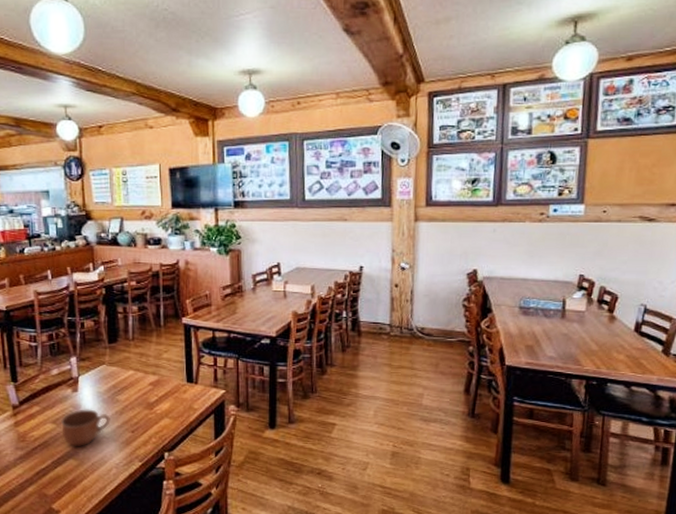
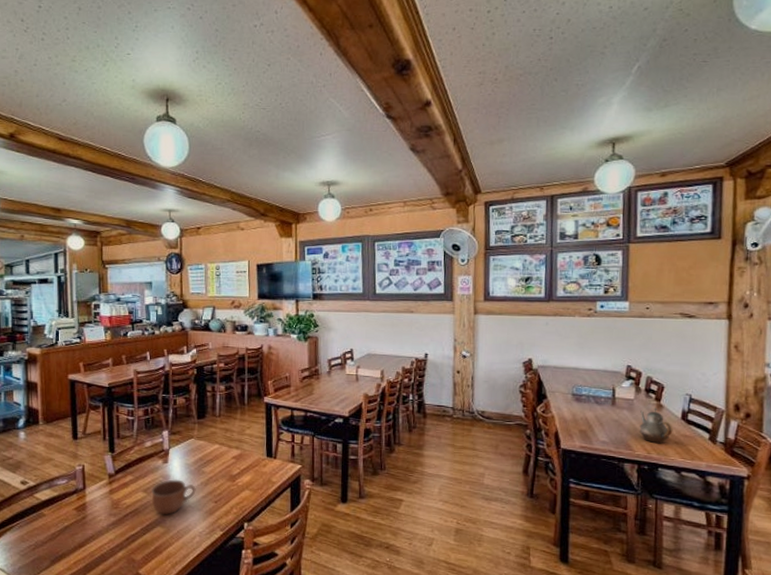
teapot: none [589,319,625,358] -> present [639,407,673,444]

